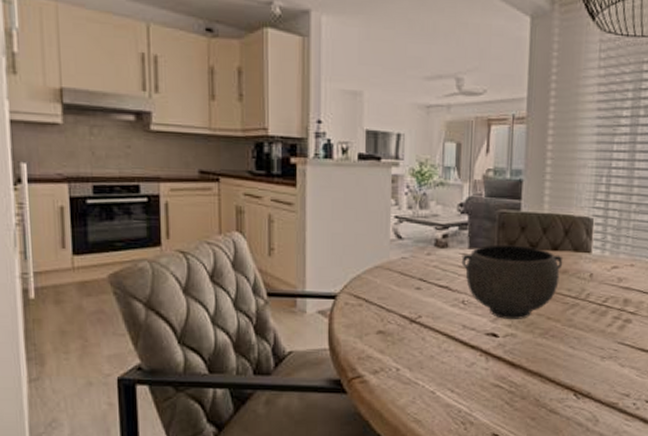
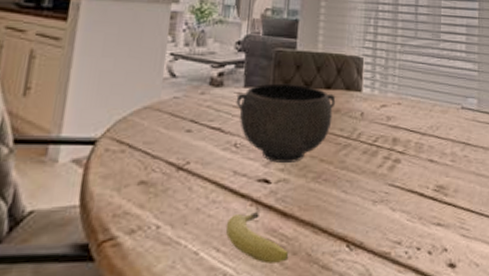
fruit: none [458,361,518,405] -> present [225,212,289,264]

